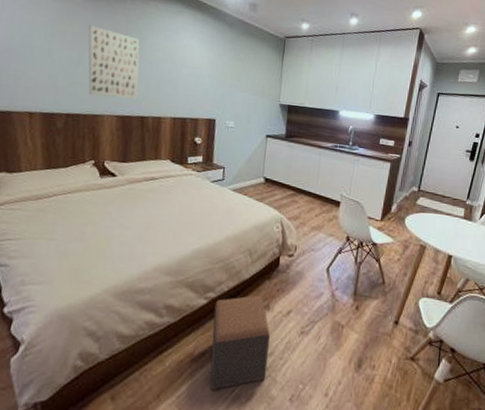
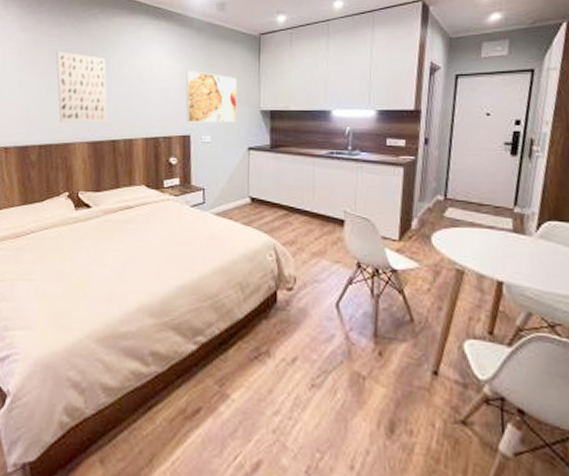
footstool: present [210,295,270,390] -> none [205,339,275,456]
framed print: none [213,61,262,112] -> present [185,71,238,123]

